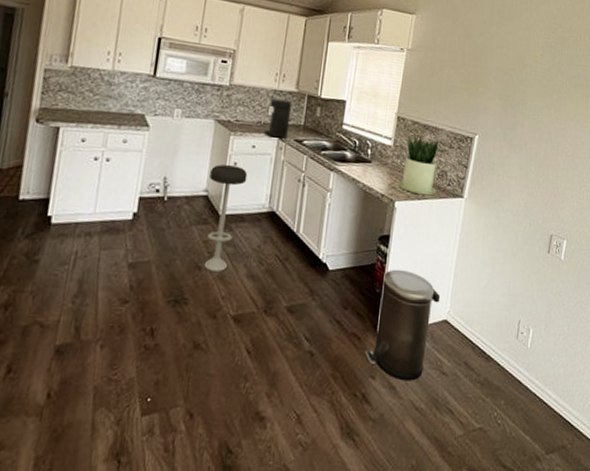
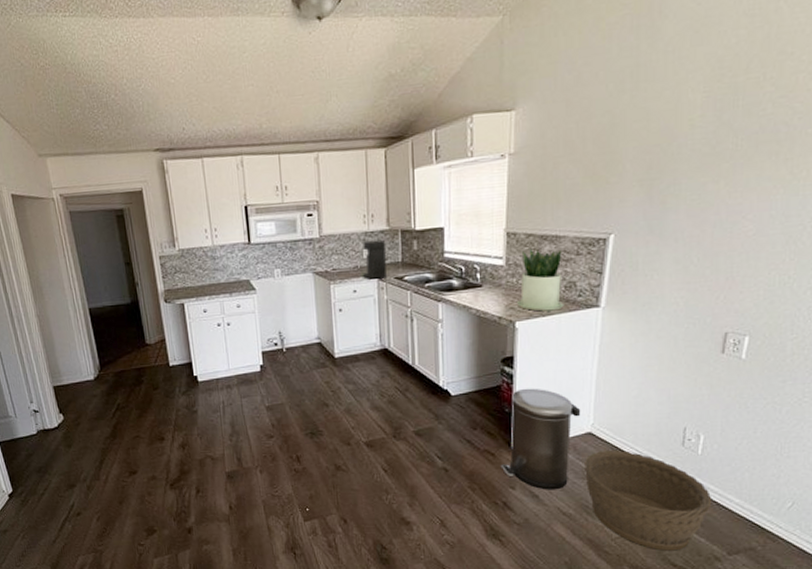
bar stool: present [204,164,248,271] -> none [319,312,355,406]
basket: none [437,339,536,451] -> present [583,449,712,551]

